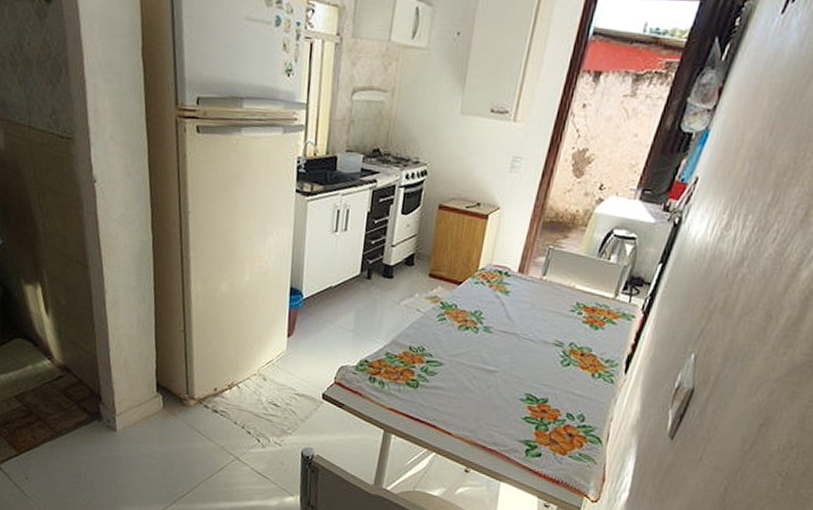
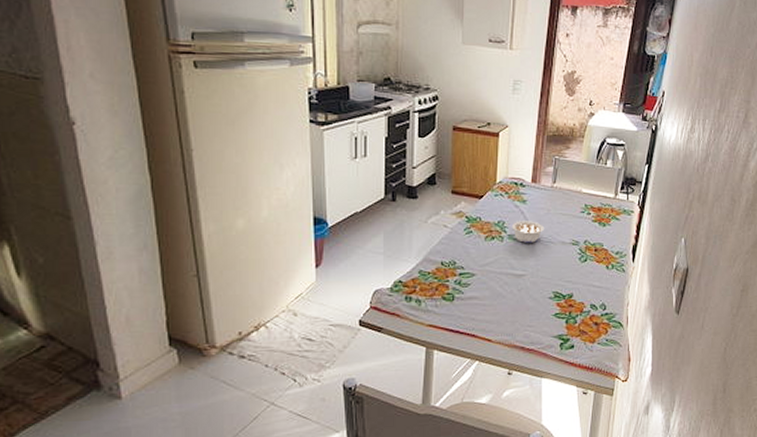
legume: none [488,312,526,338] -> present [511,221,545,243]

